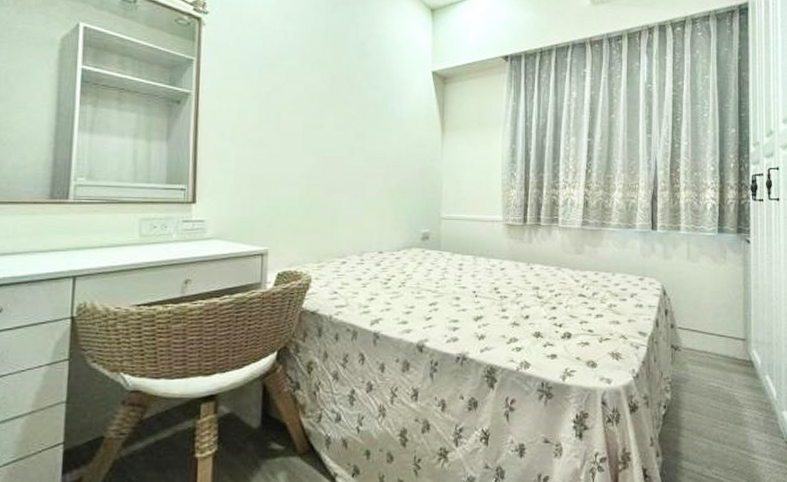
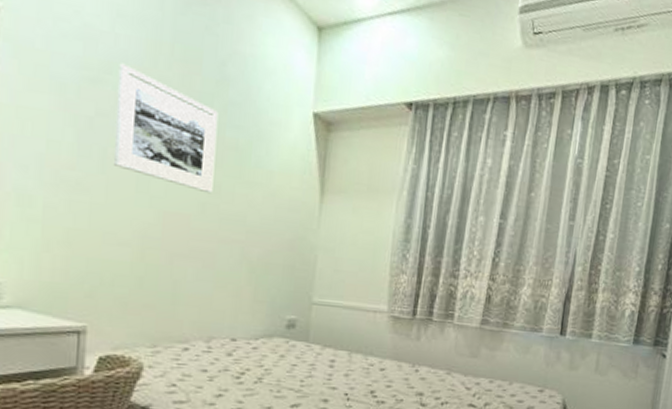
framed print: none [285,51,361,140] -> present [113,63,219,194]

